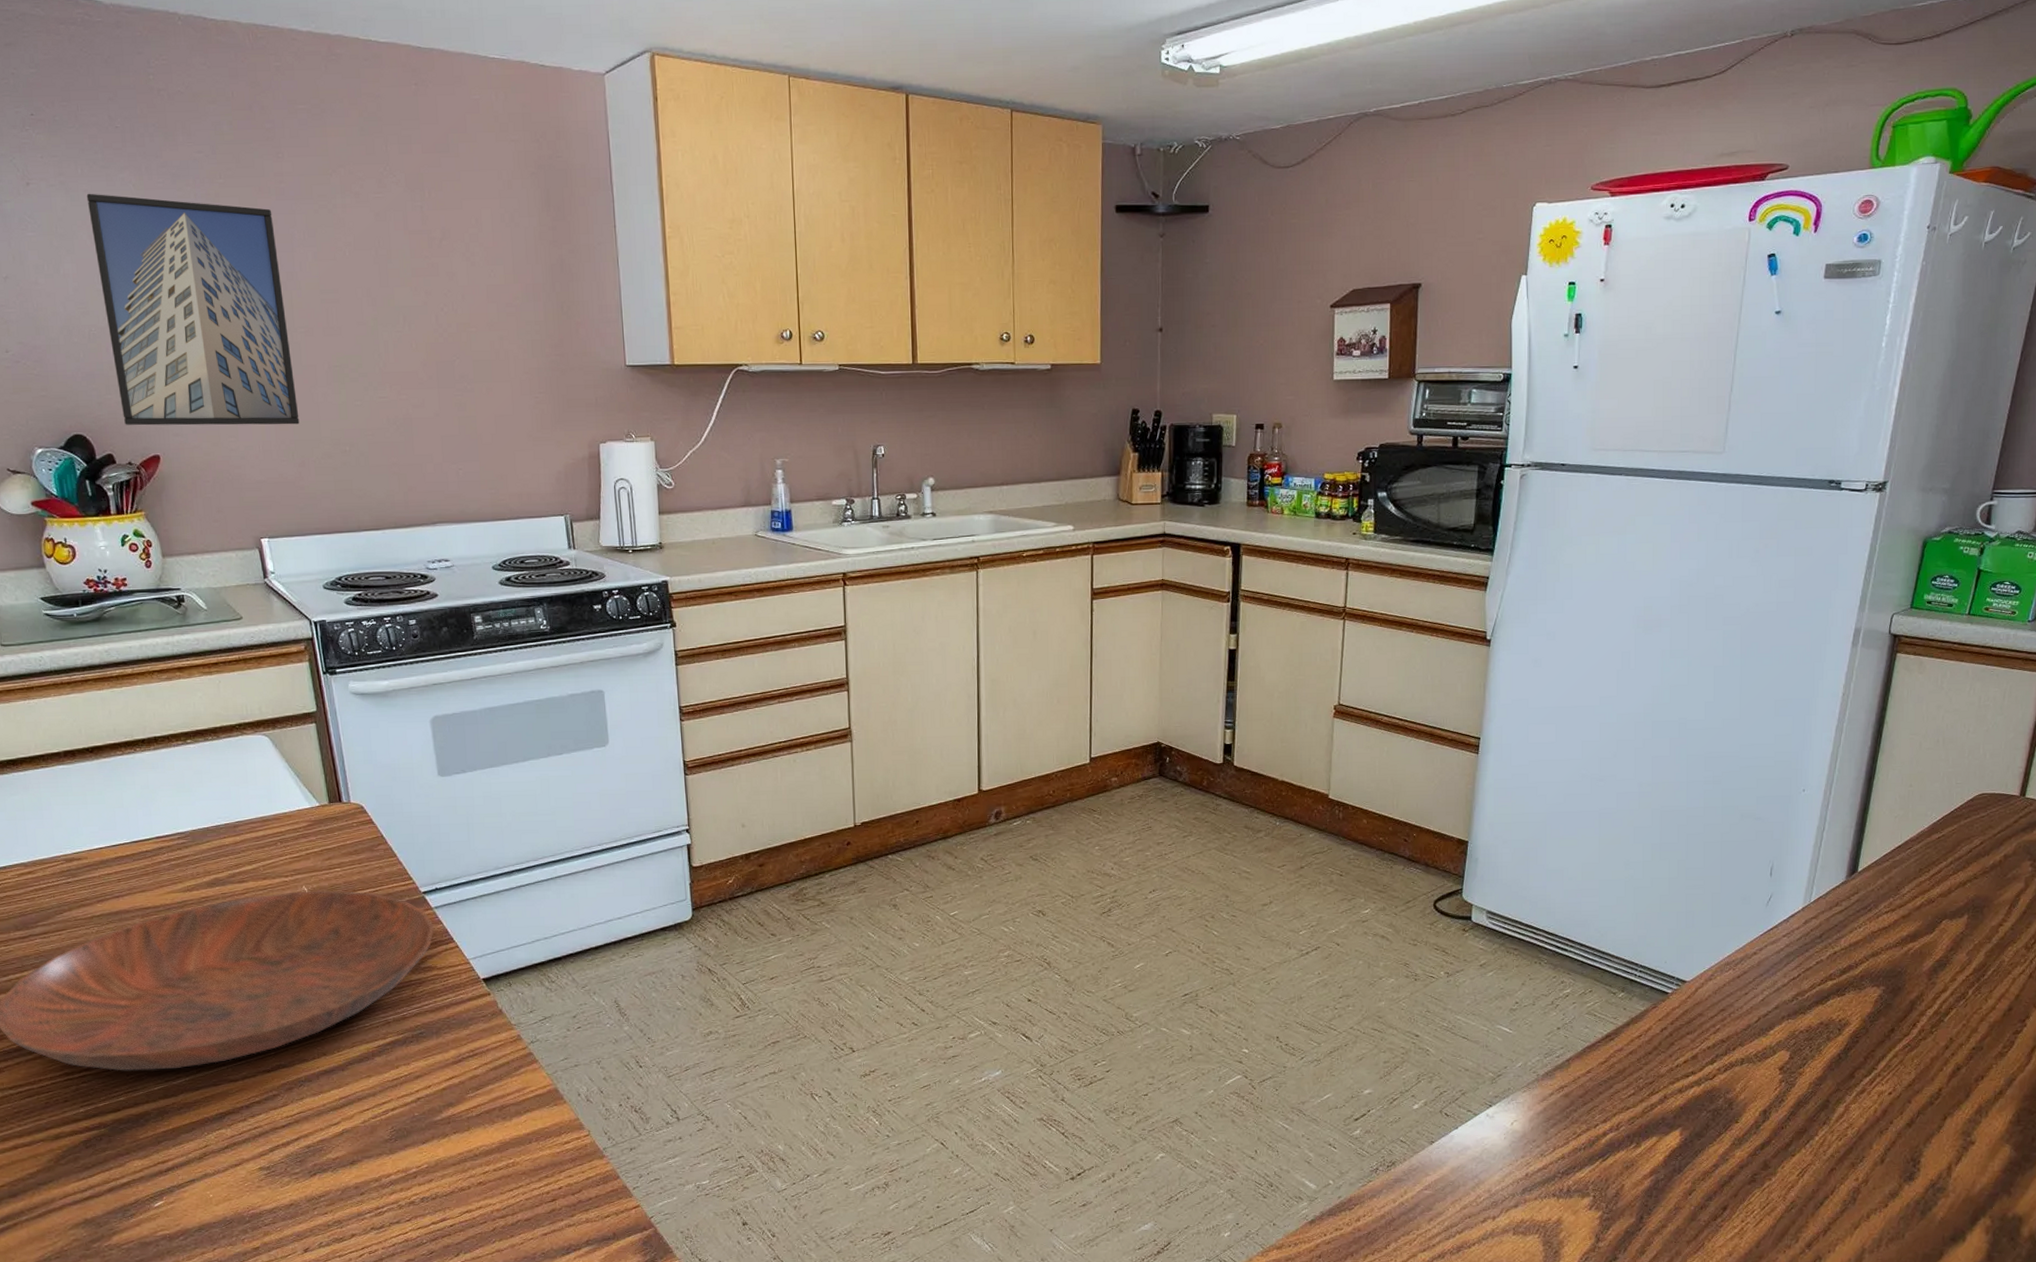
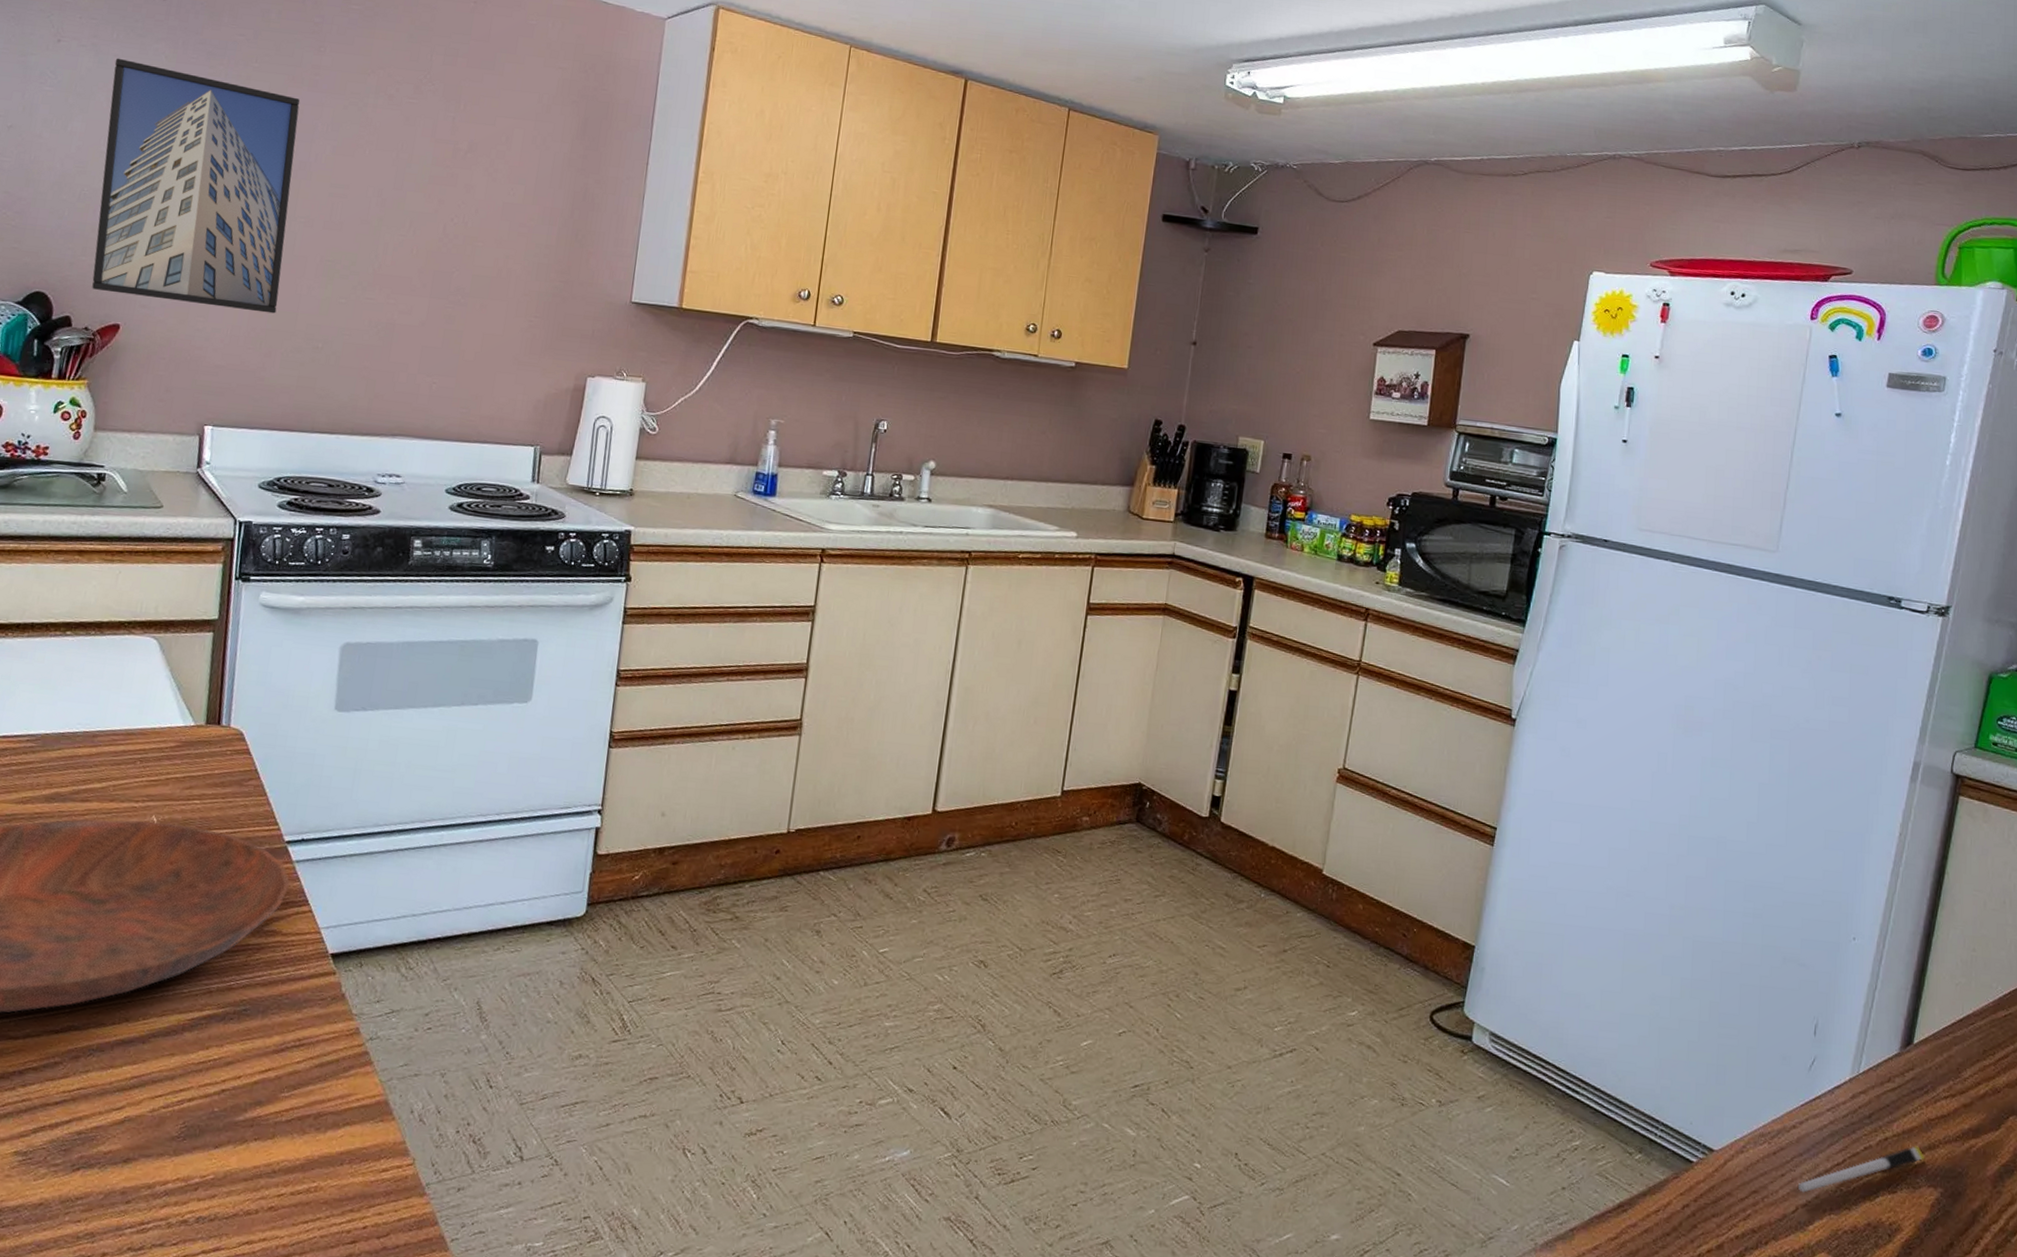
pen: none [1759,955,1869,1005] -> present [1797,1146,1925,1193]

